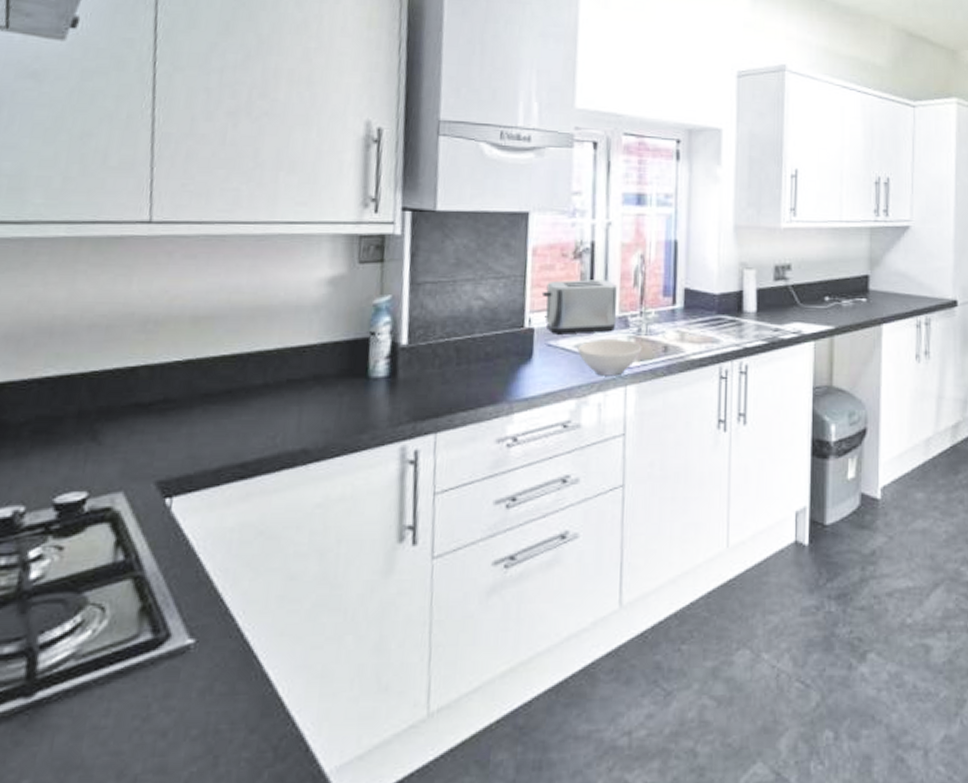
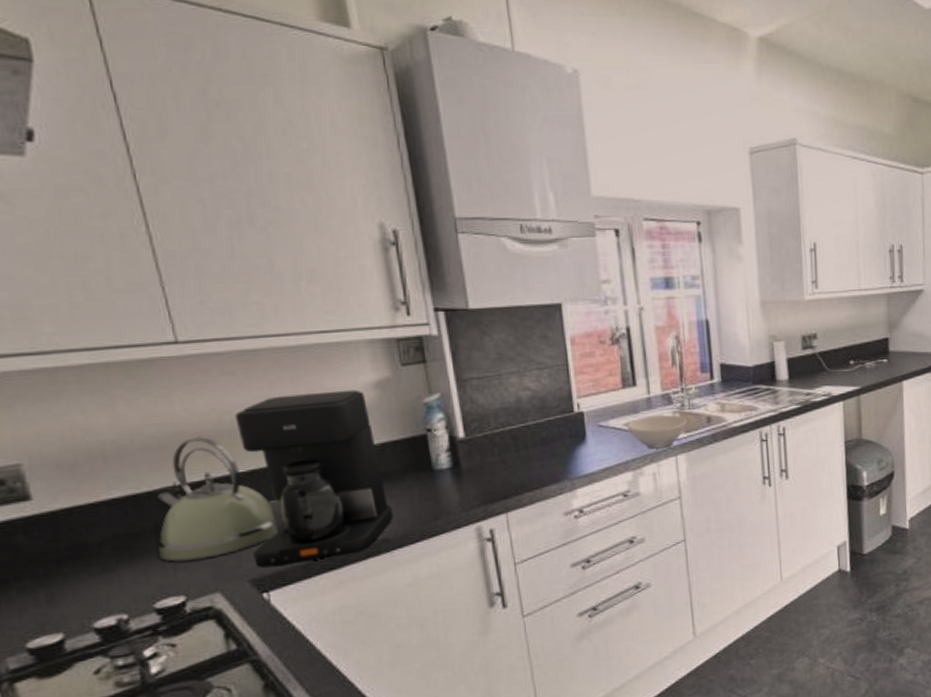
kettle: none [72,320,199,452] -> present [153,437,278,562]
coffee maker: none [166,283,319,469] -> present [234,389,393,568]
toaster: present [541,279,617,334] -> none [585,362,660,416]

